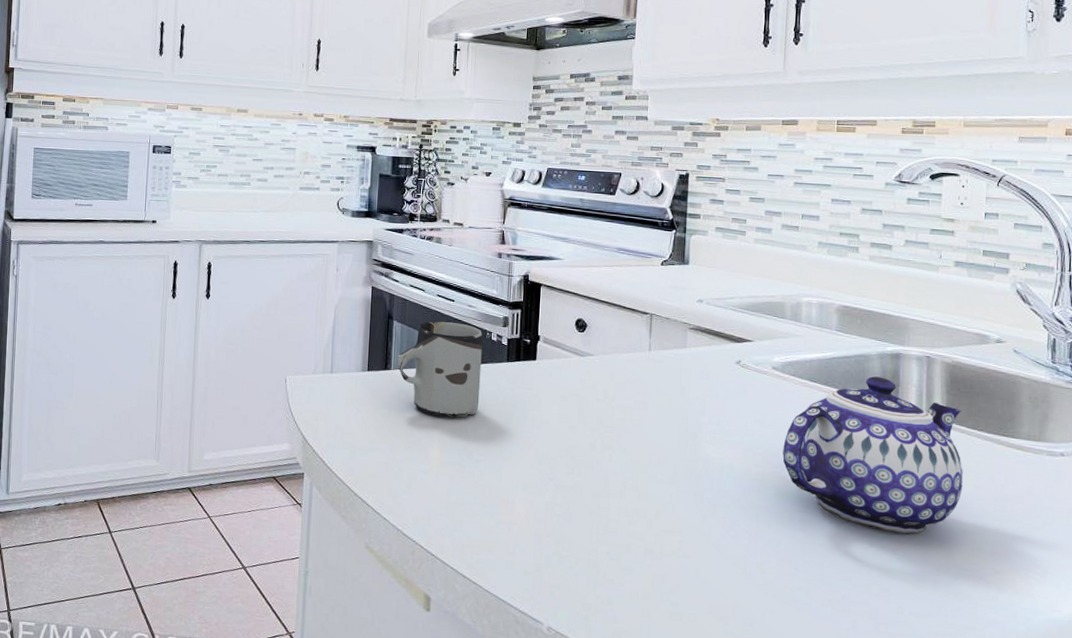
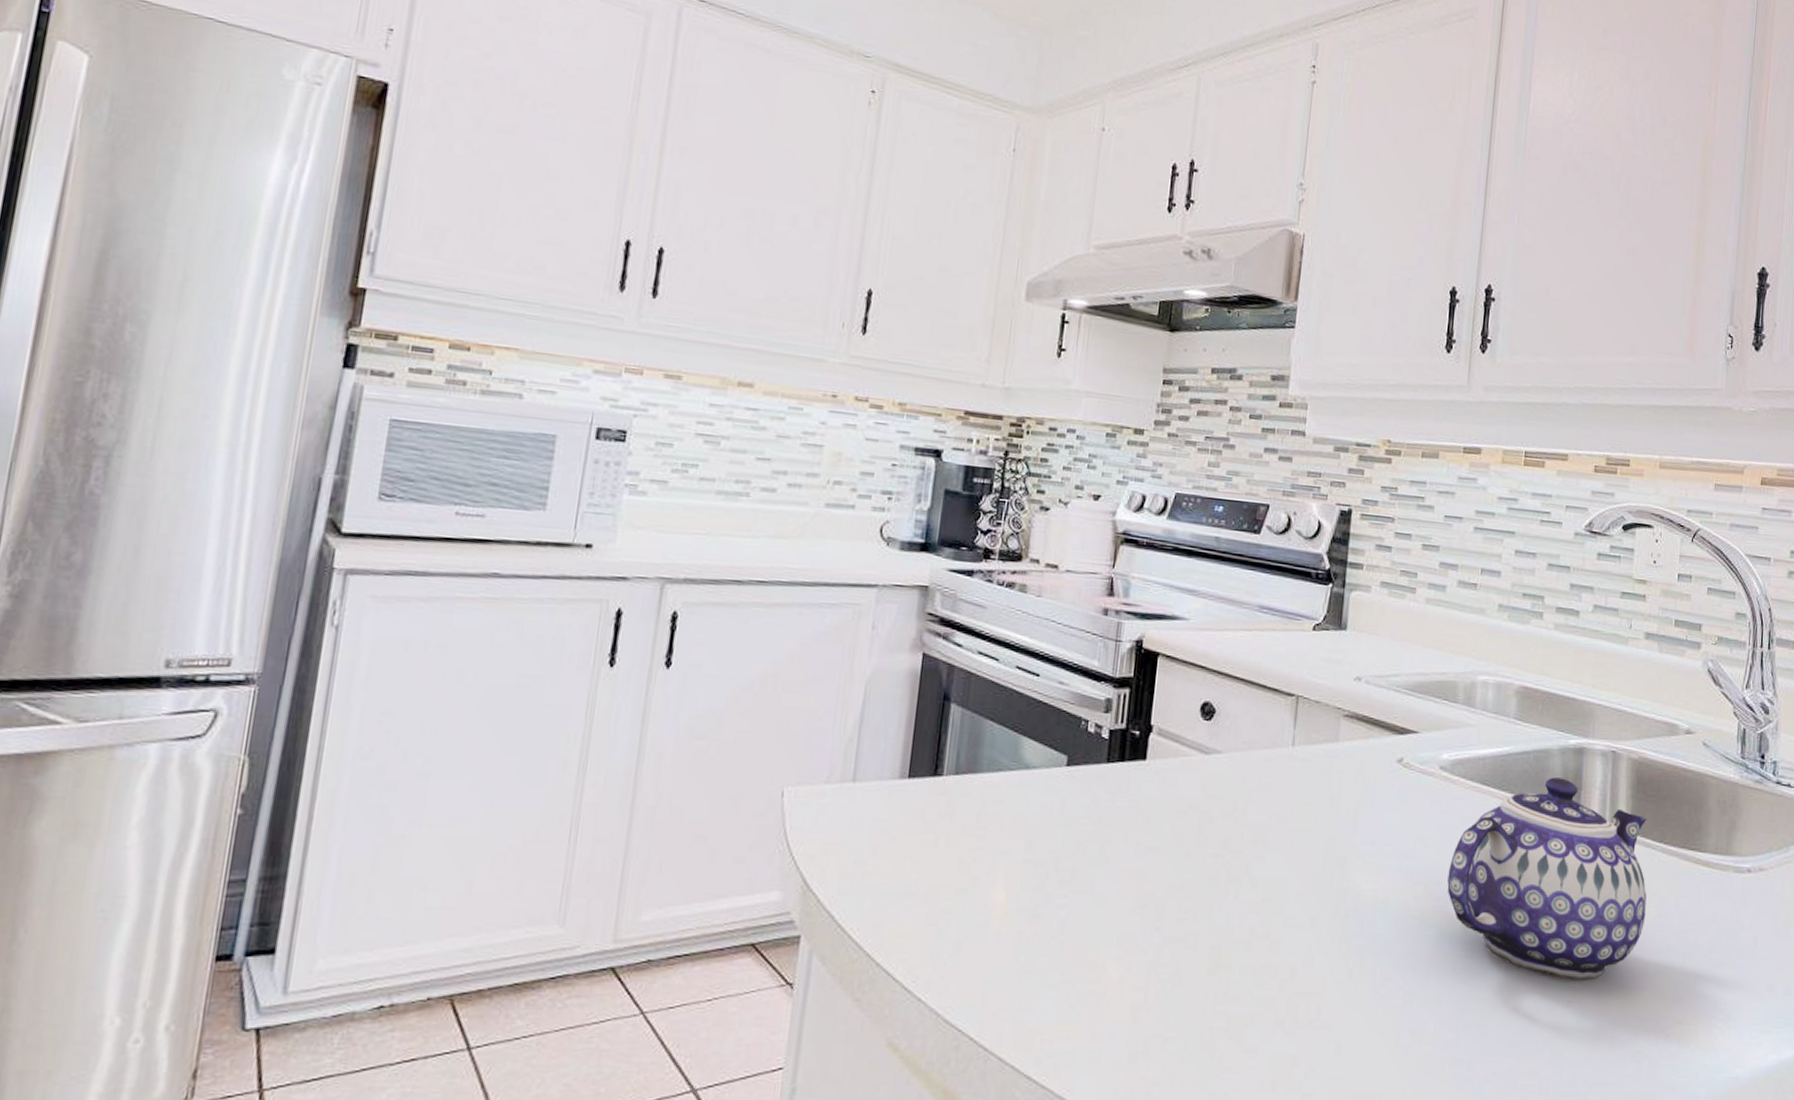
cup: present [397,321,483,418] -> none [952,704,1076,845]

